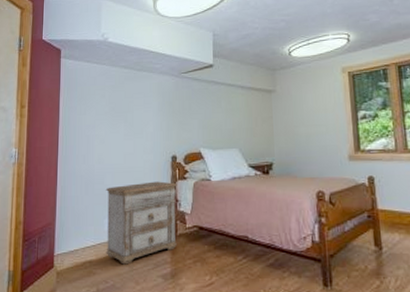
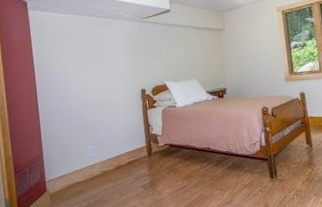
nightstand: present [105,181,177,265] -> none [85,111,152,182]

